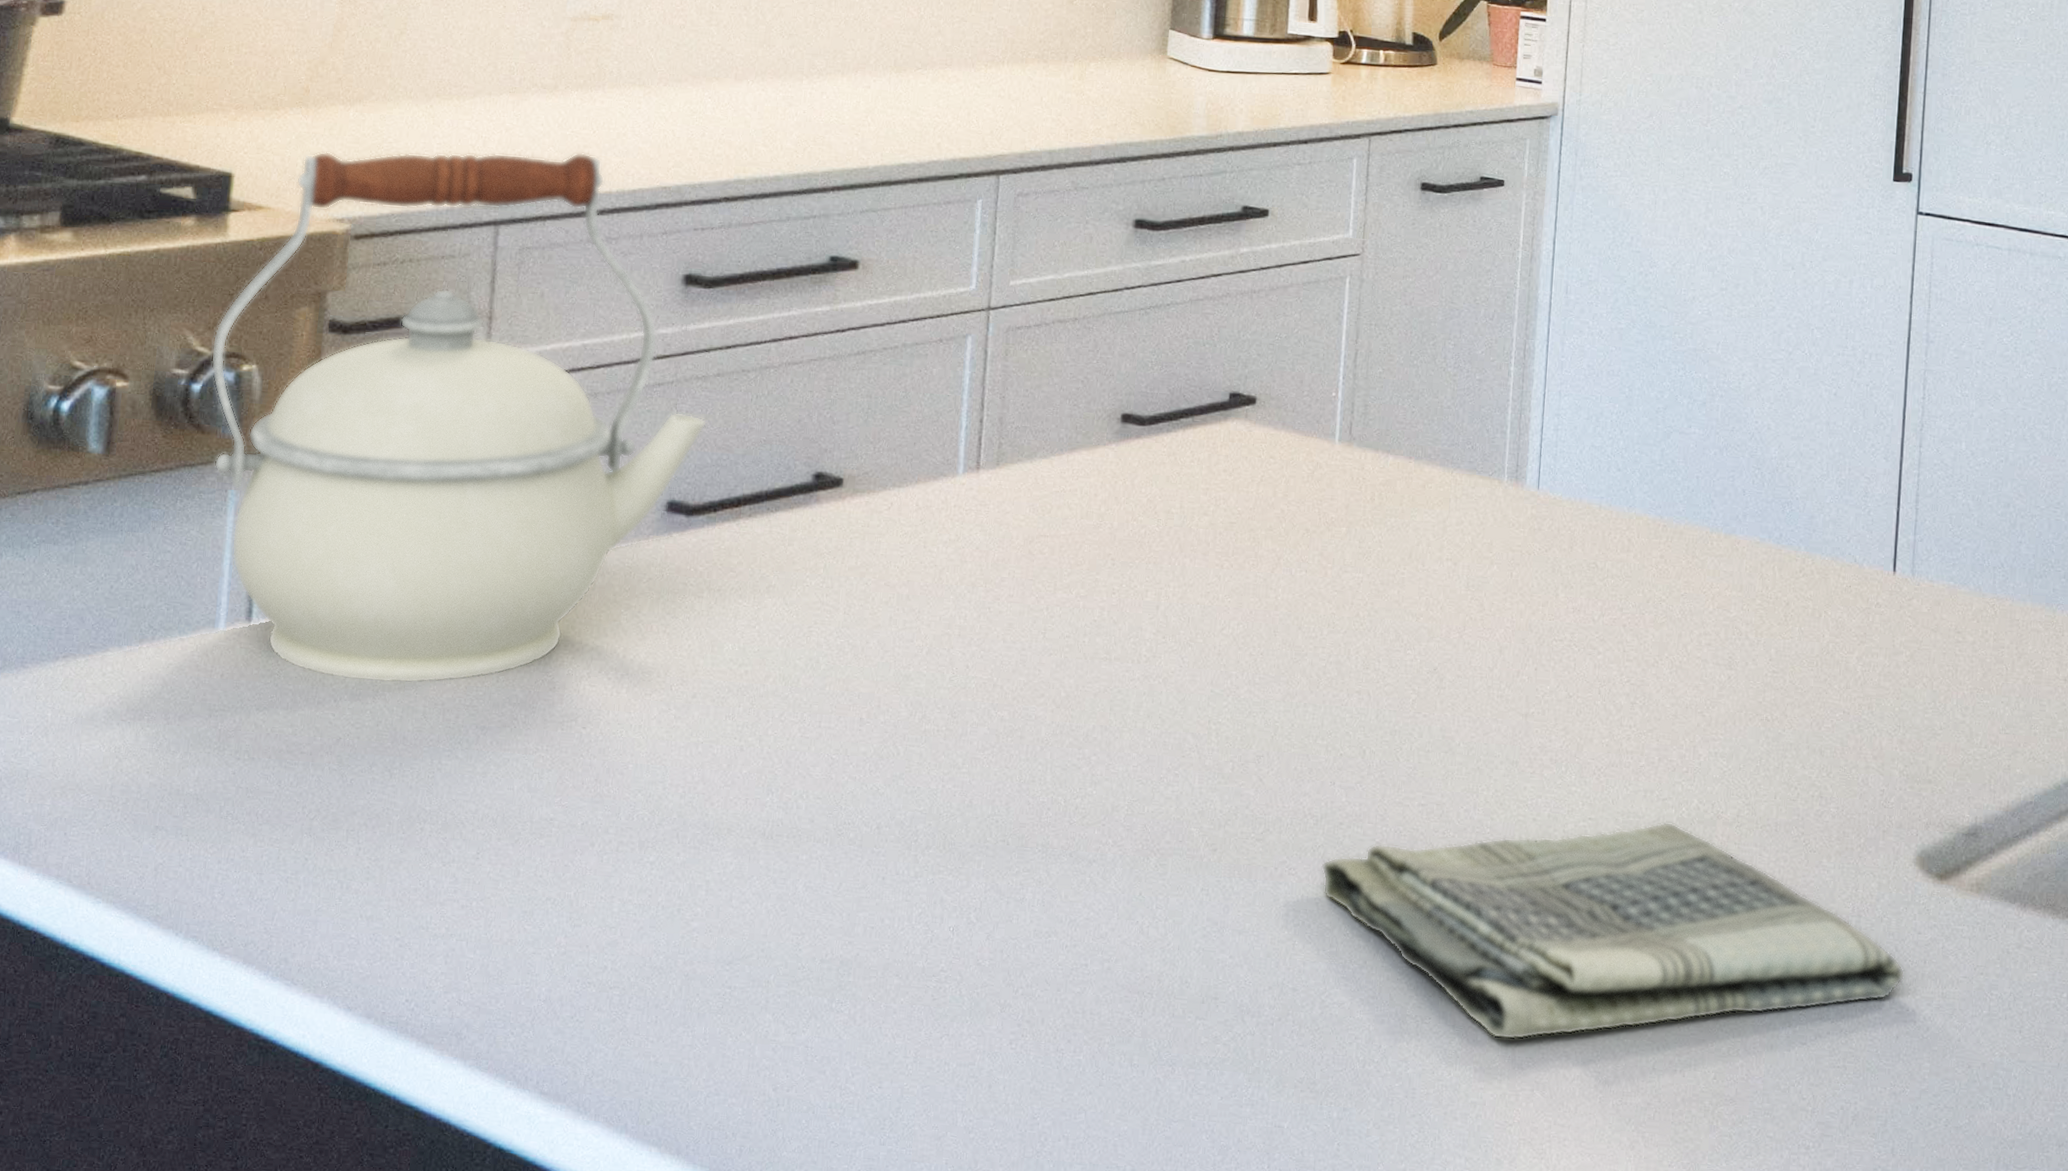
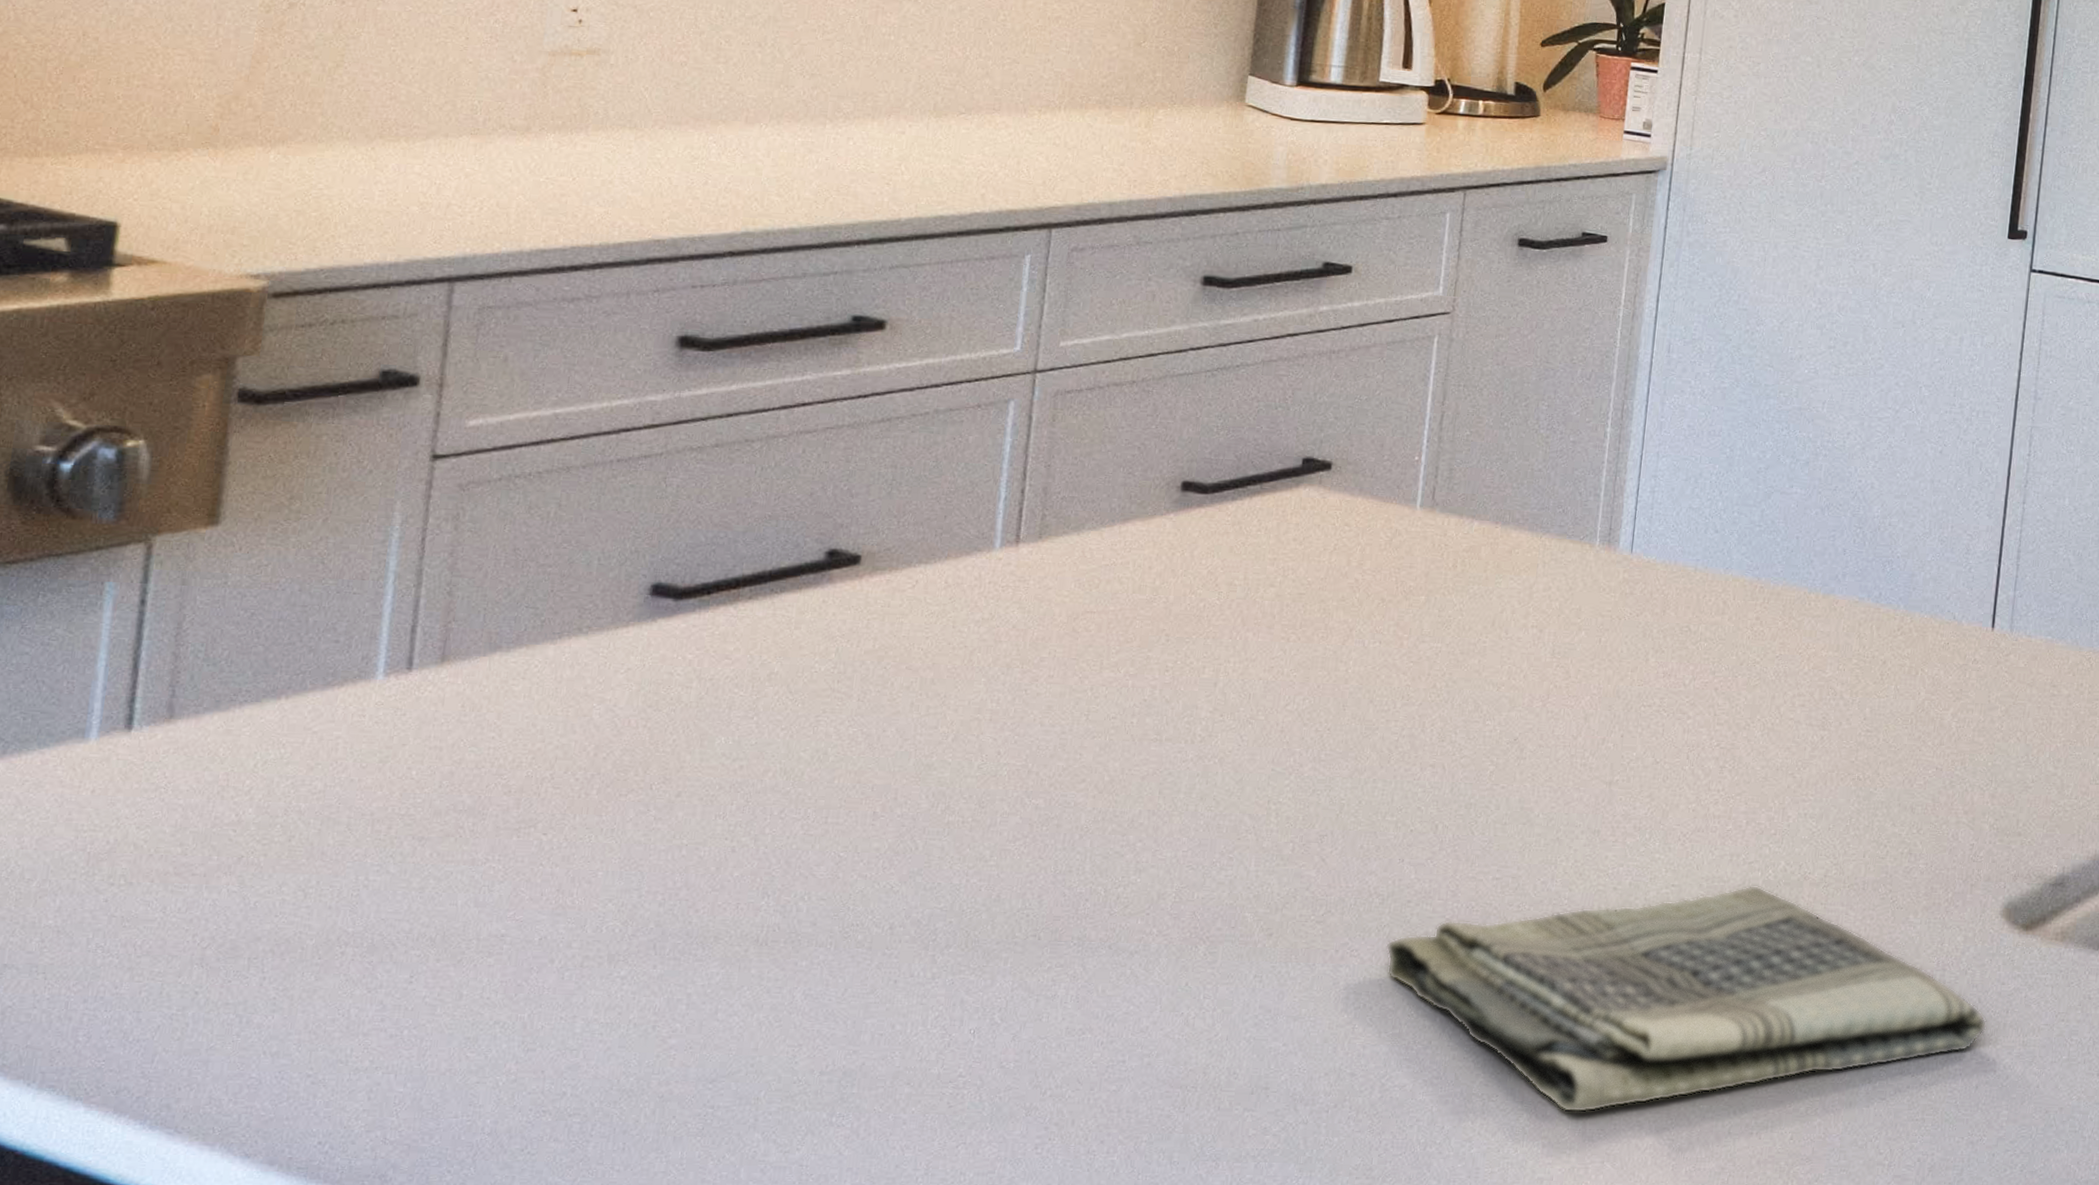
kettle: present [210,151,708,684] -> none [85,199,702,794]

